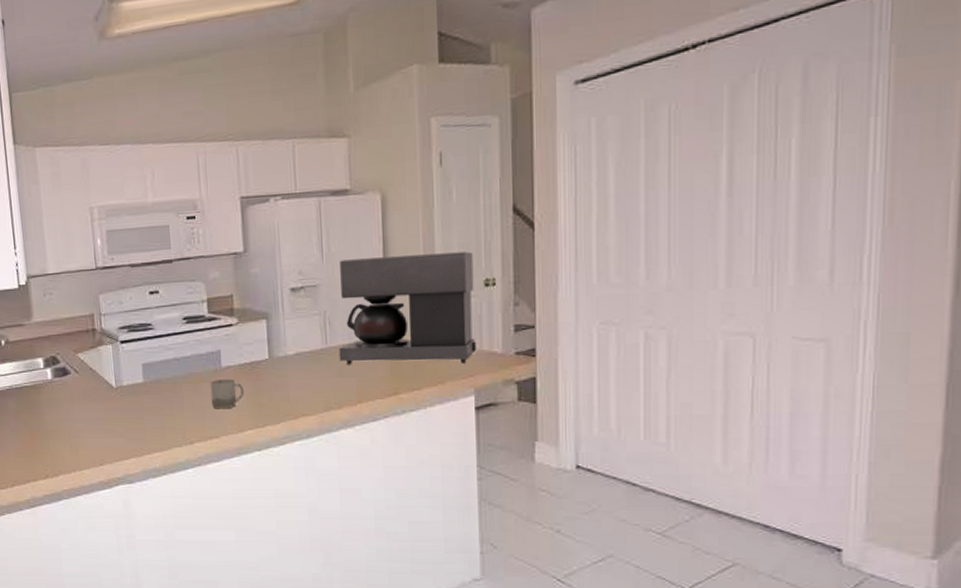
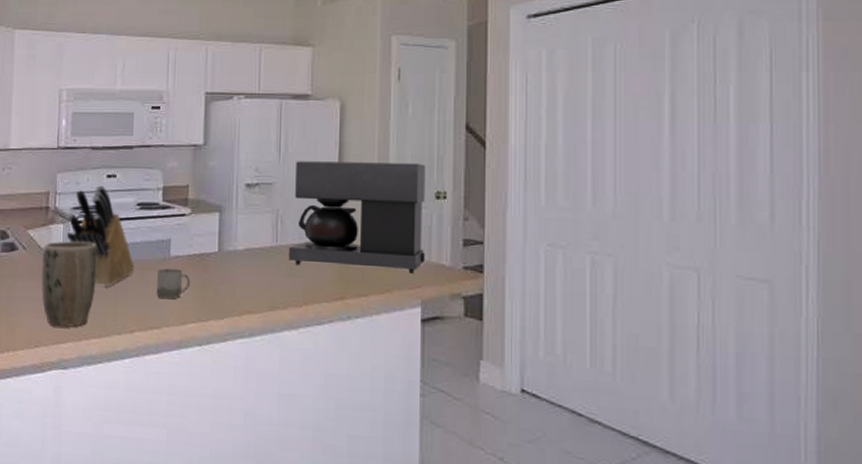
plant pot: none [95,360,152,445] -> present [41,241,97,327]
knife block: none [115,302,187,402] -> present [66,185,134,286]

